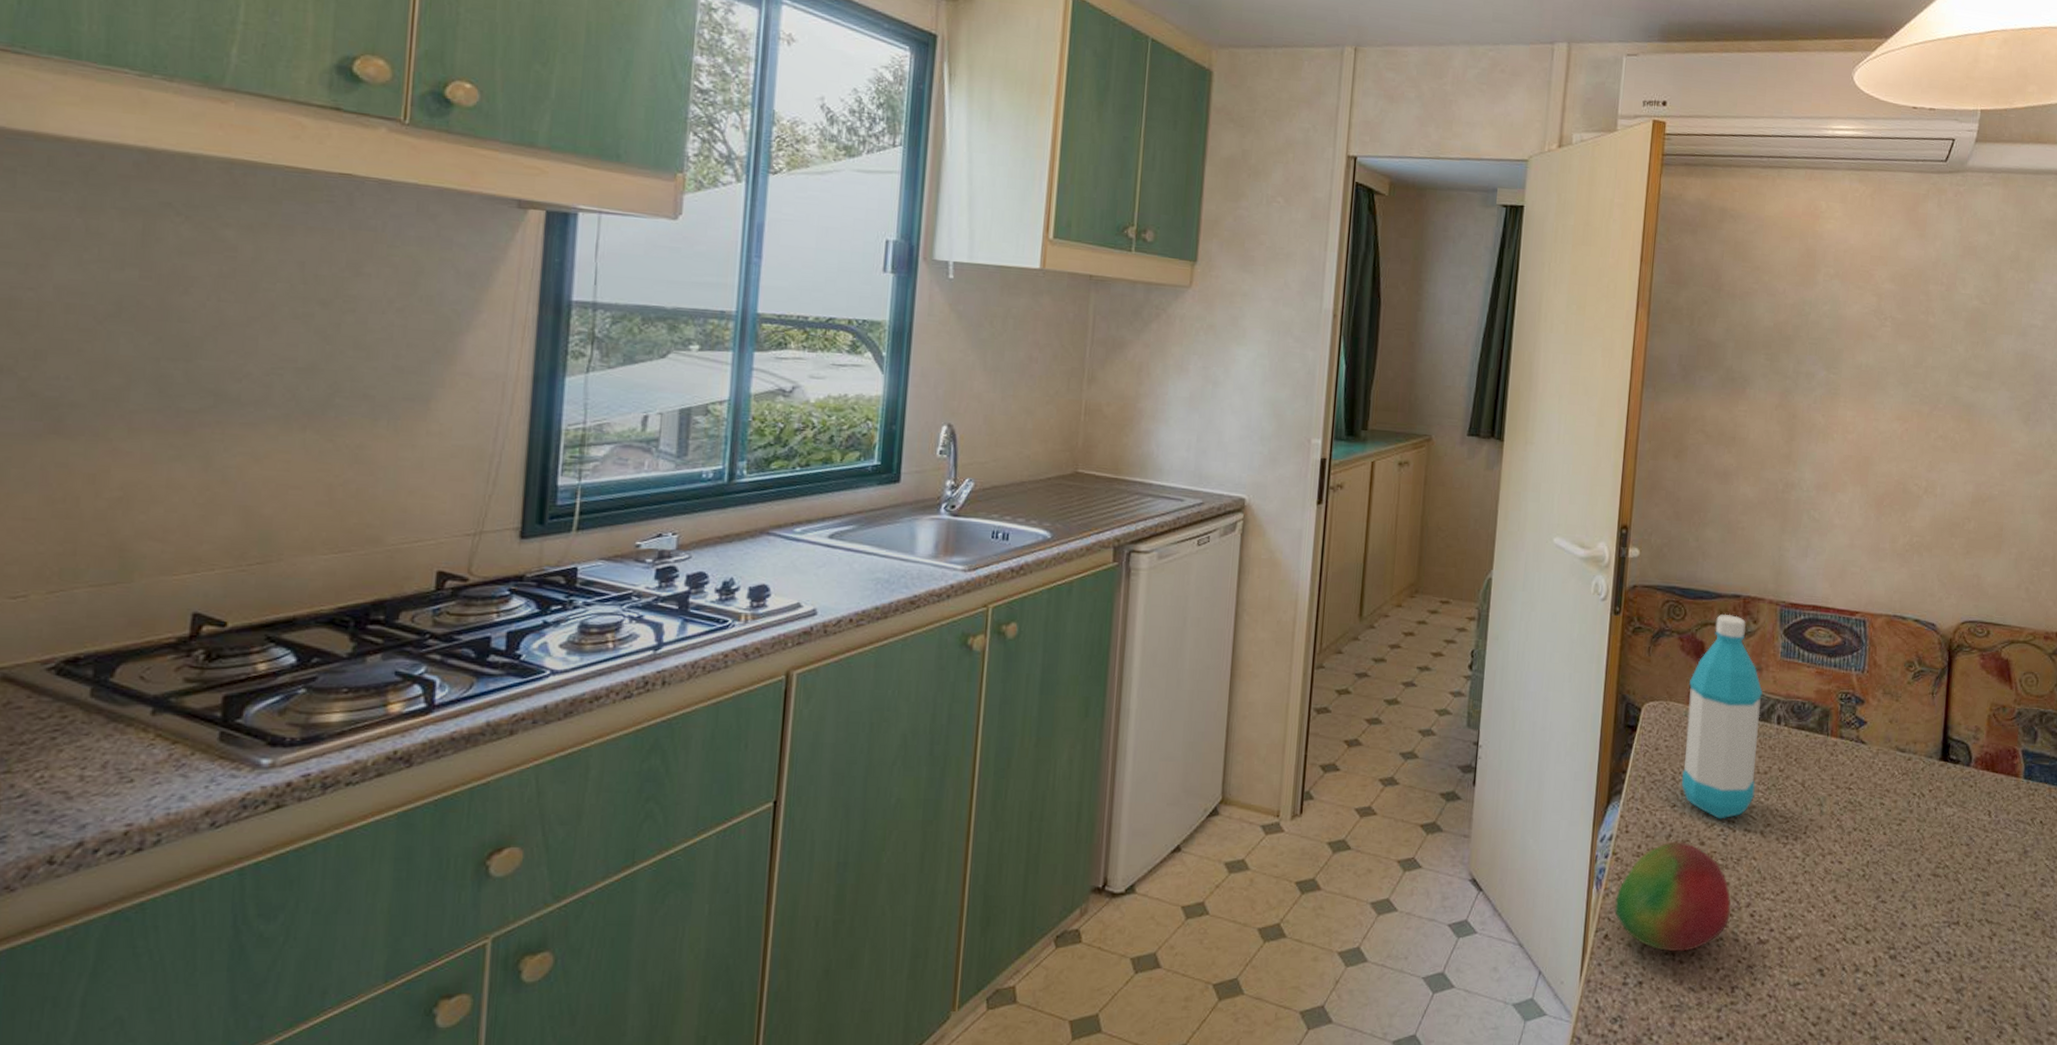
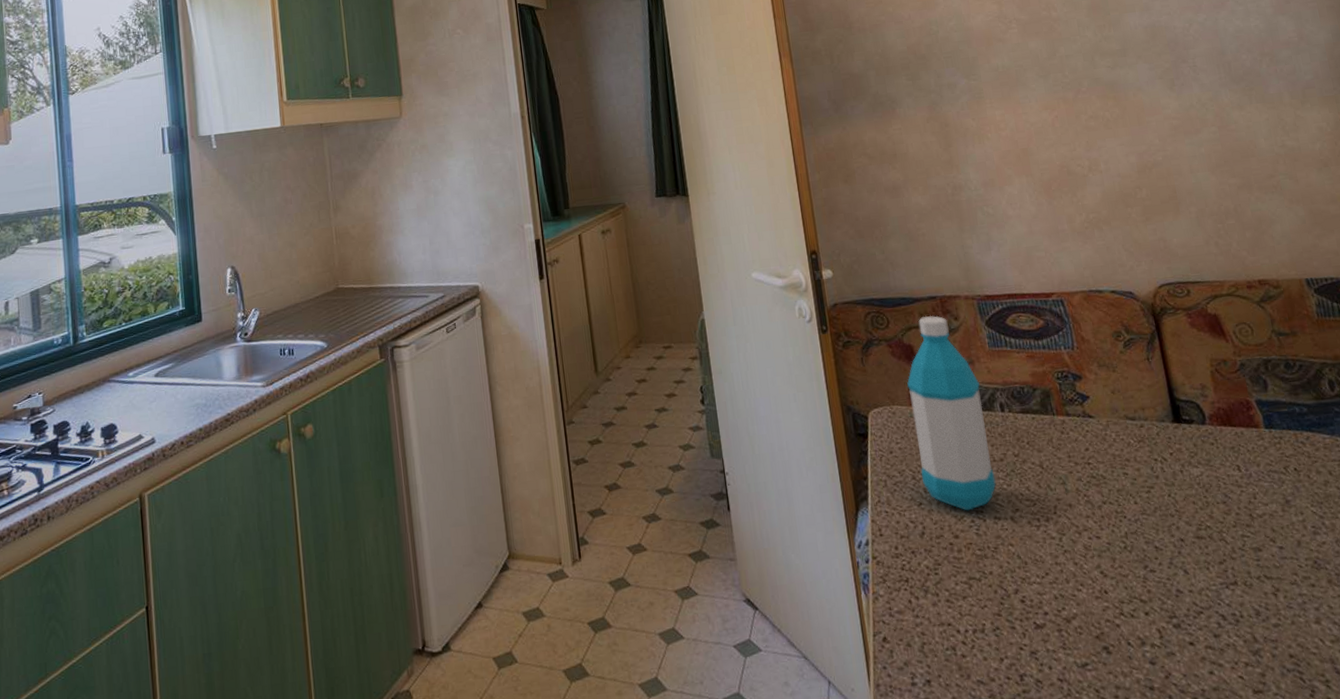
fruit: present [1614,841,1731,952] -> none [885,538,1001,648]

